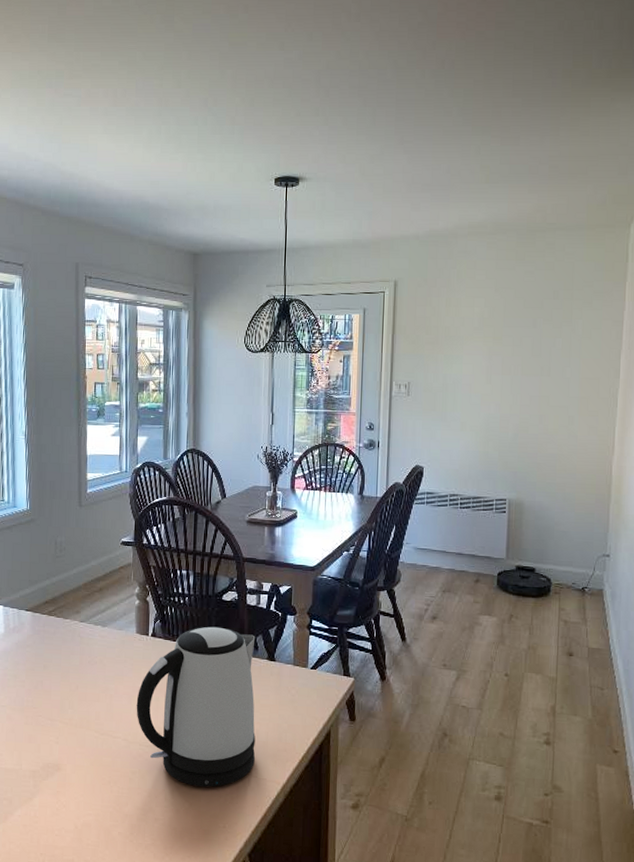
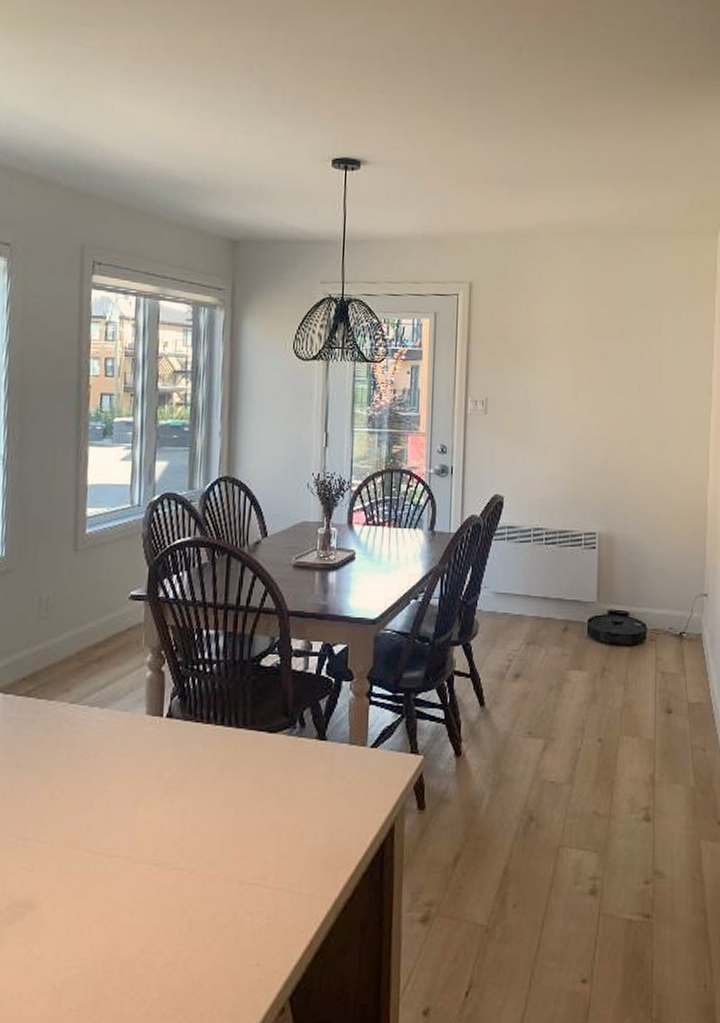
kettle: present [136,626,256,787] -> none [143,700,302,913]

